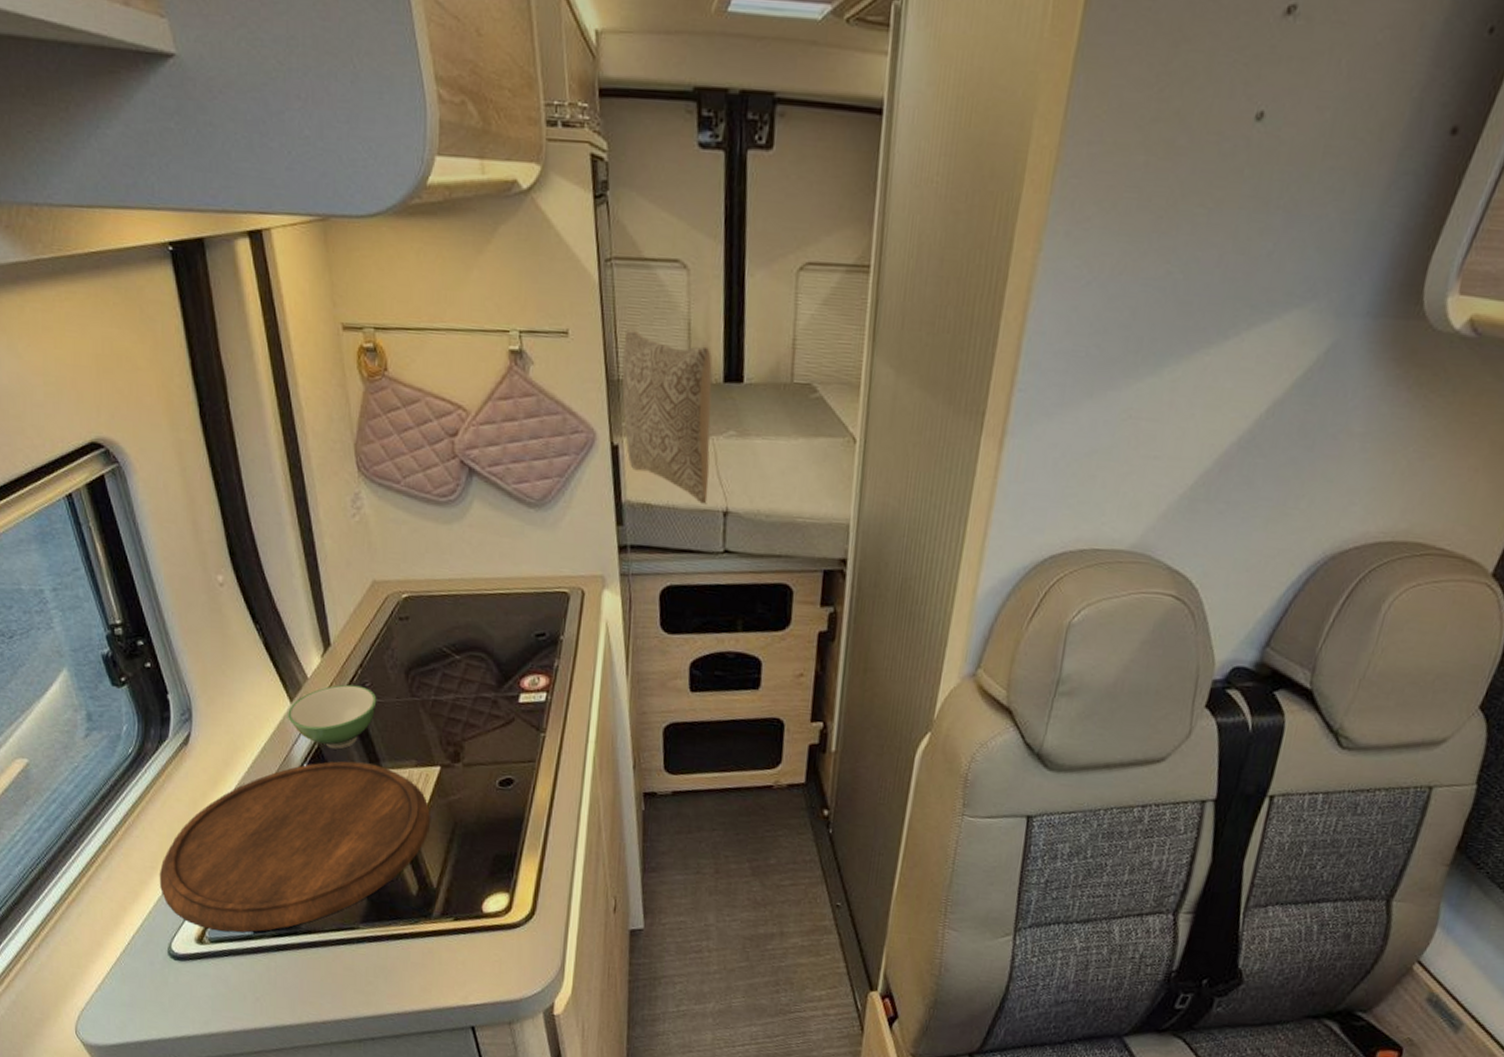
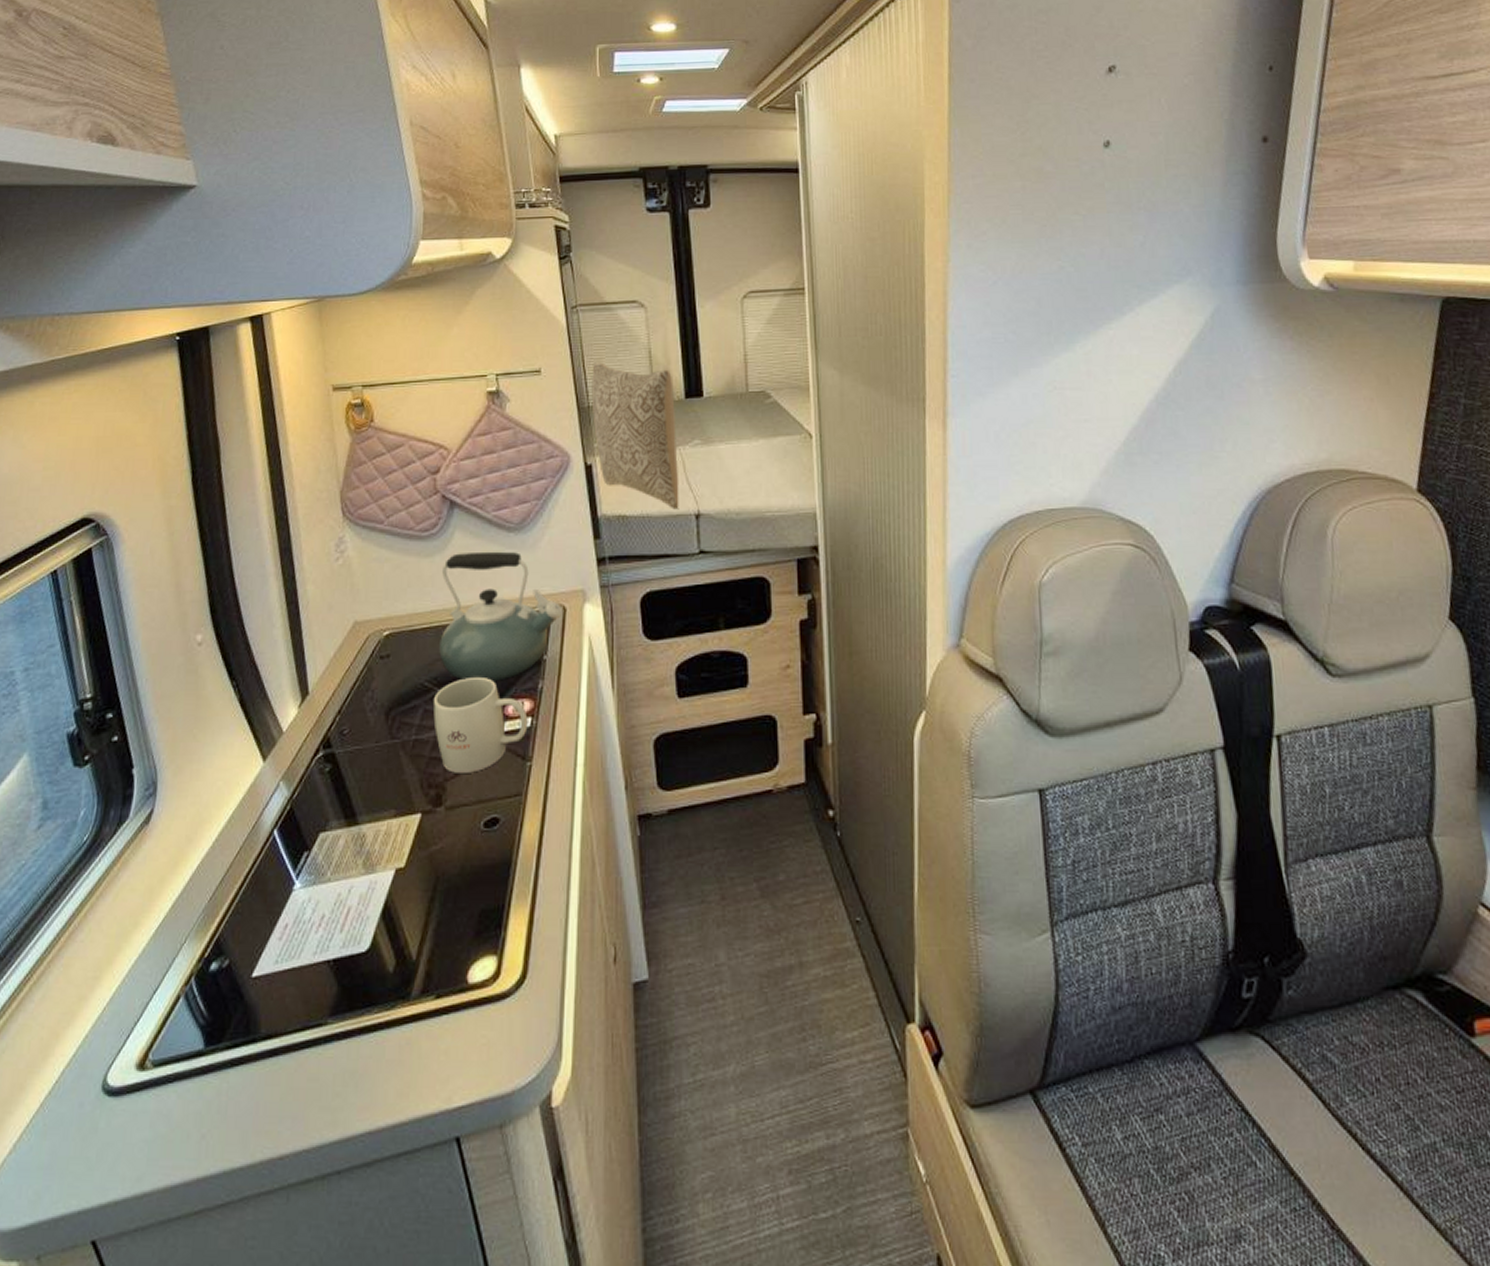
cutting board: present [159,761,430,933] -> none [101,820,410,1049]
bowl: present [288,684,377,750] -> none [259,734,355,808]
mug: none [452,647,543,737] -> present [433,676,528,775]
kettle: none [457,523,582,656] -> present [439,551,563,683]

